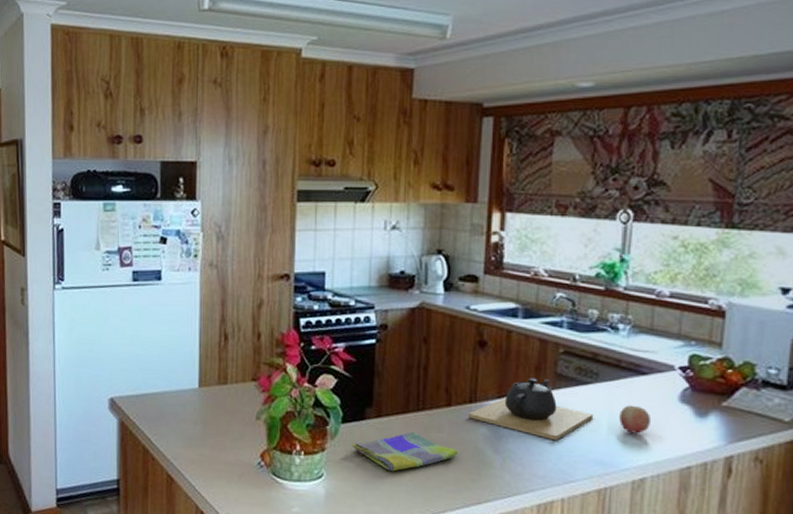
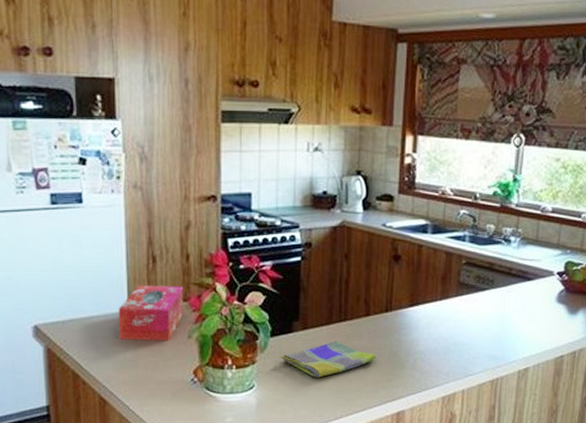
tissue box: none [188,362,254,421] -> present [118,284,184,340]
teapot: present [468,377,594,441] -> none [385,287,489,341]
fruit: present [619,405,652,434] -> none [509,307,535,331]

